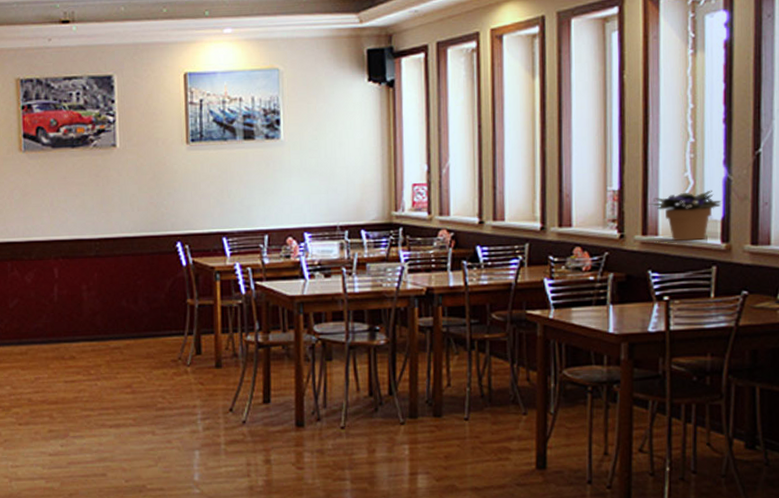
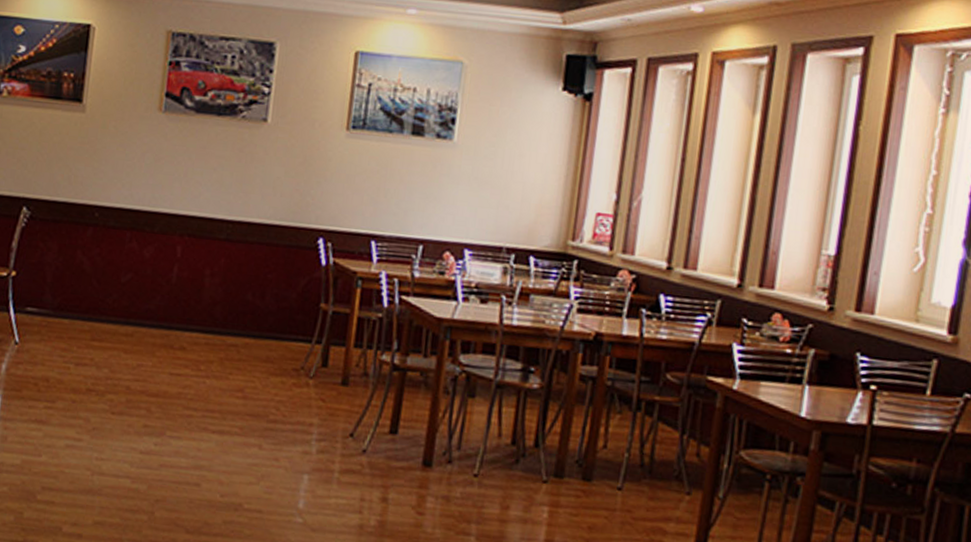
potted flower: present [648,190,721,241] -> none [867,270,954,327]

